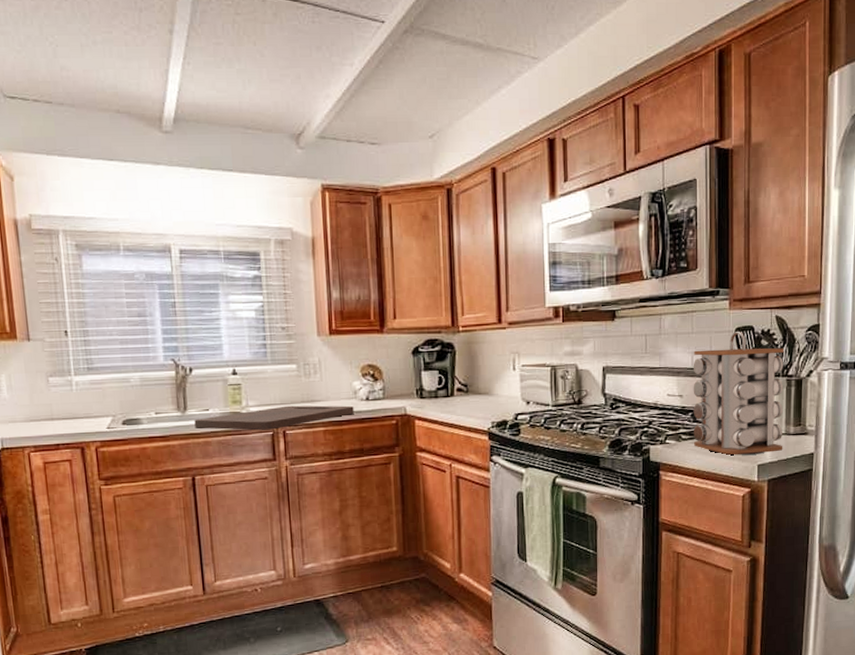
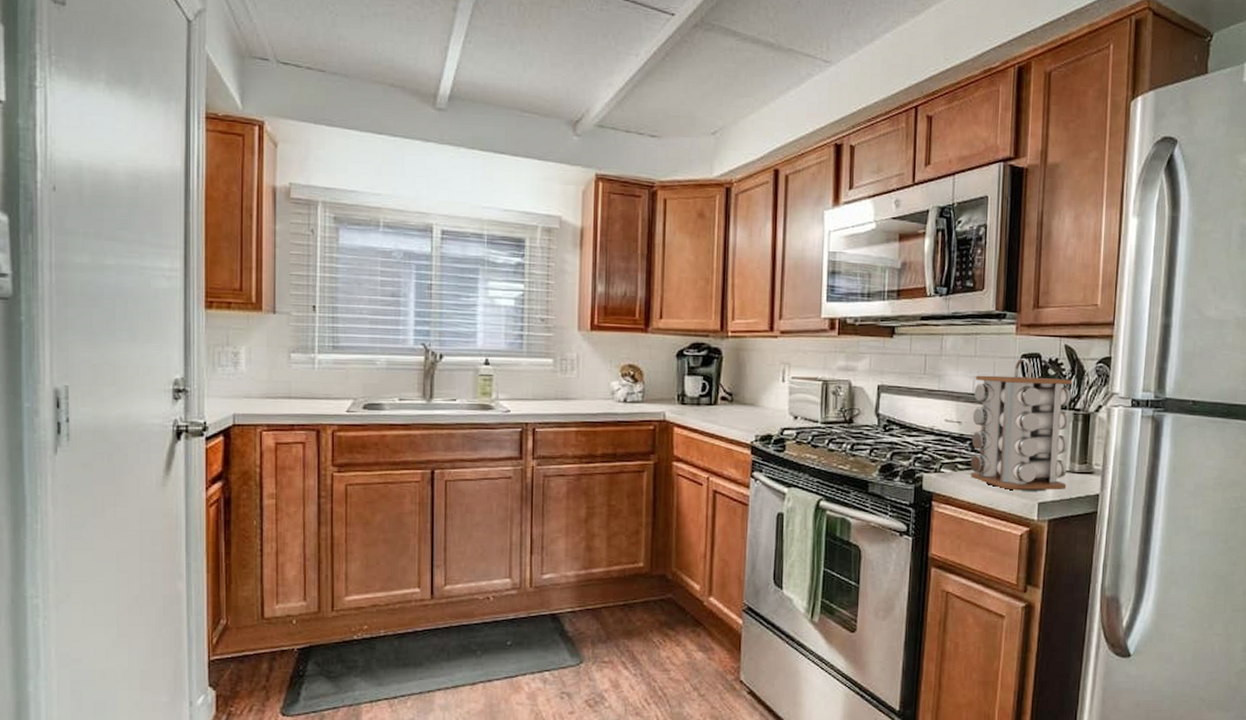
cutting board: present [194,405,354,431] -> none [439,401,610,426]

